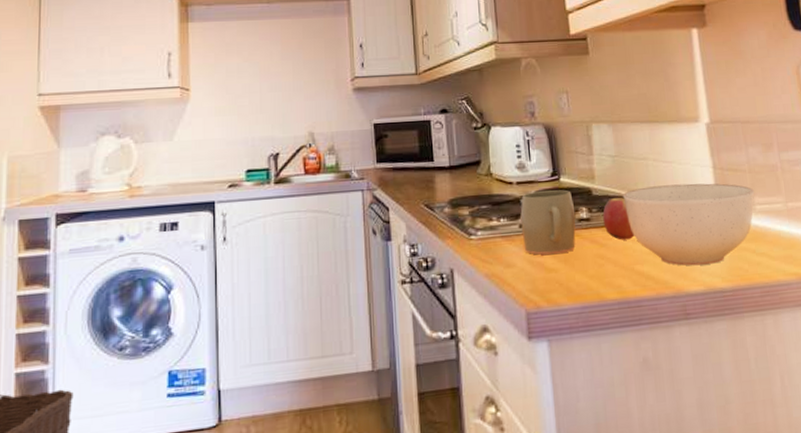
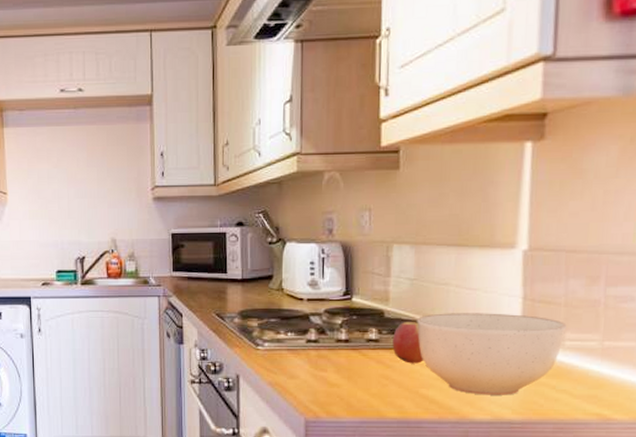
mug: present [520,190,576,255] -> none [308,309,365,371]

